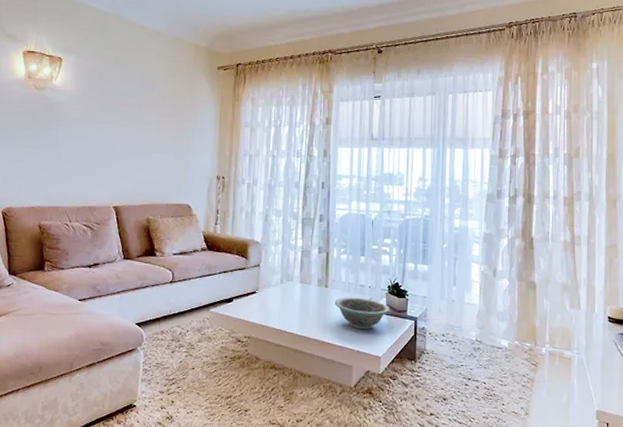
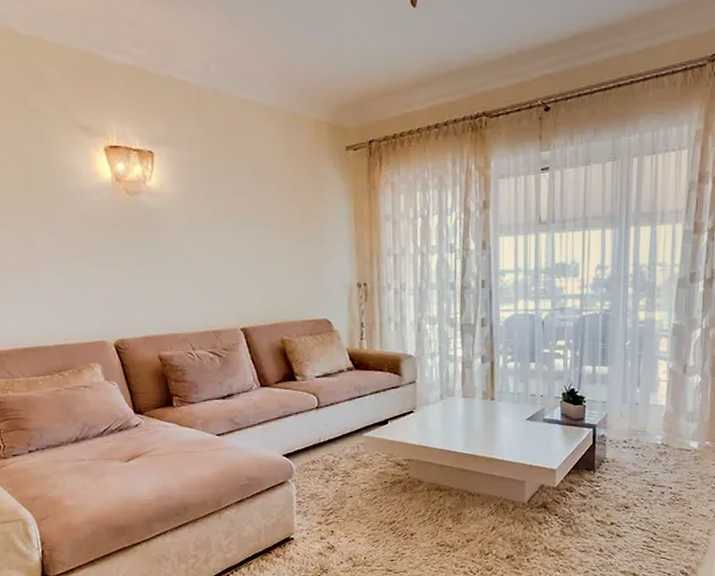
decorative bowl: present [334,297,390,330] -> none [502,408,565,443]

